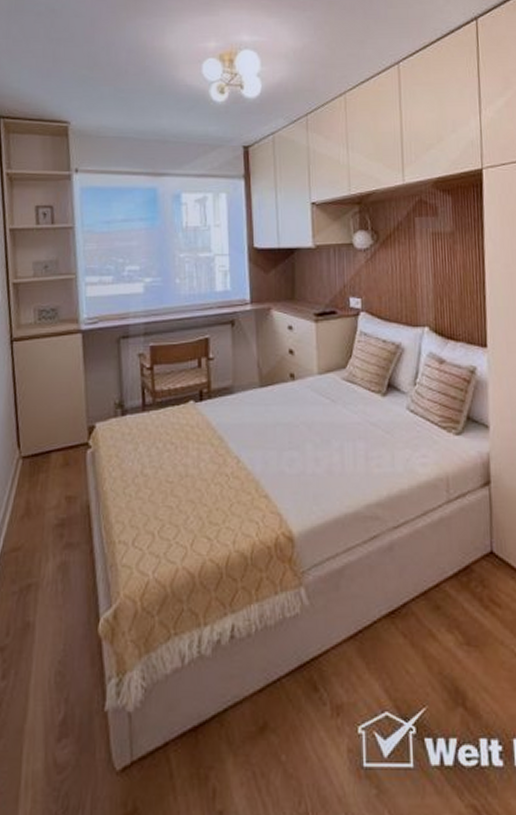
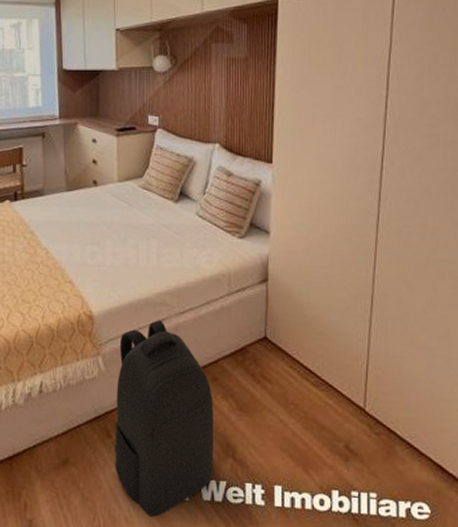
backpack: none [321,538,441,795] -> present [114,320,214,518]

